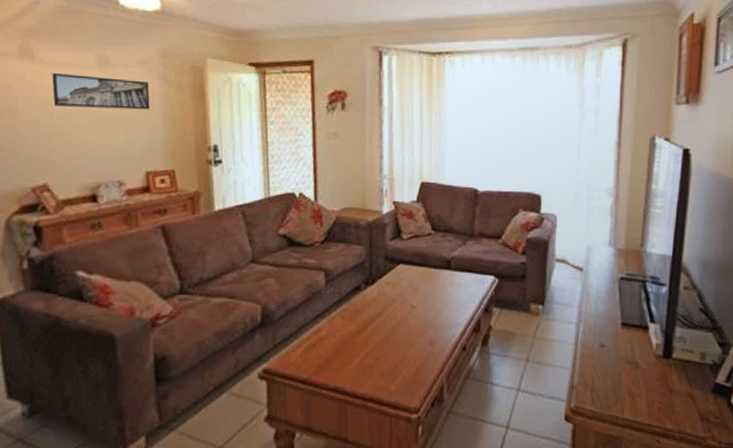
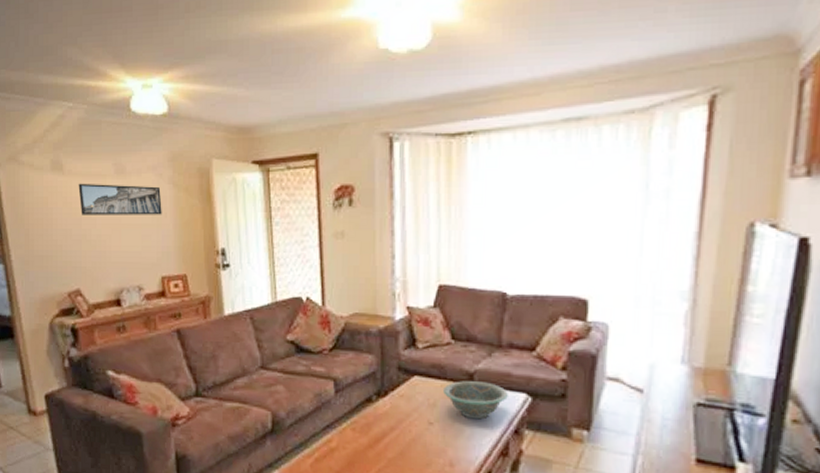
decorative bowl: none [425,267,479,301] -> present [443,381,508,420]

